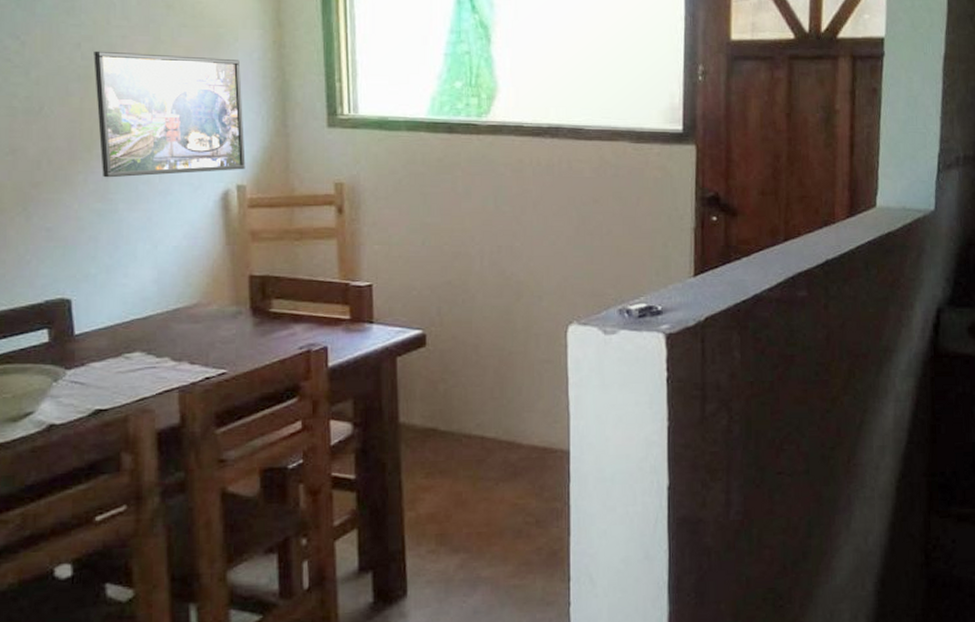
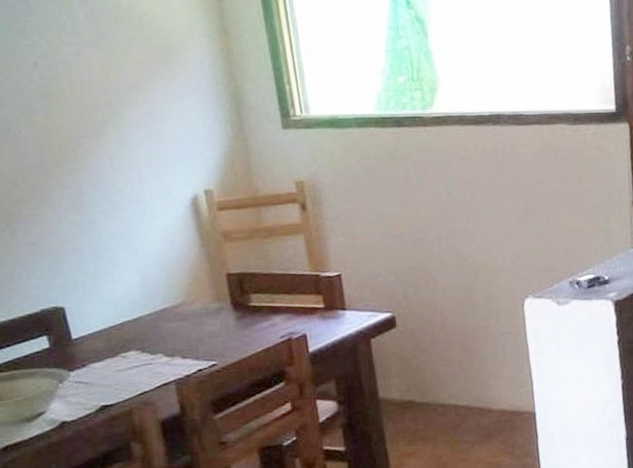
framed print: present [94,50,246,178] -> none [51,68,210,191]

